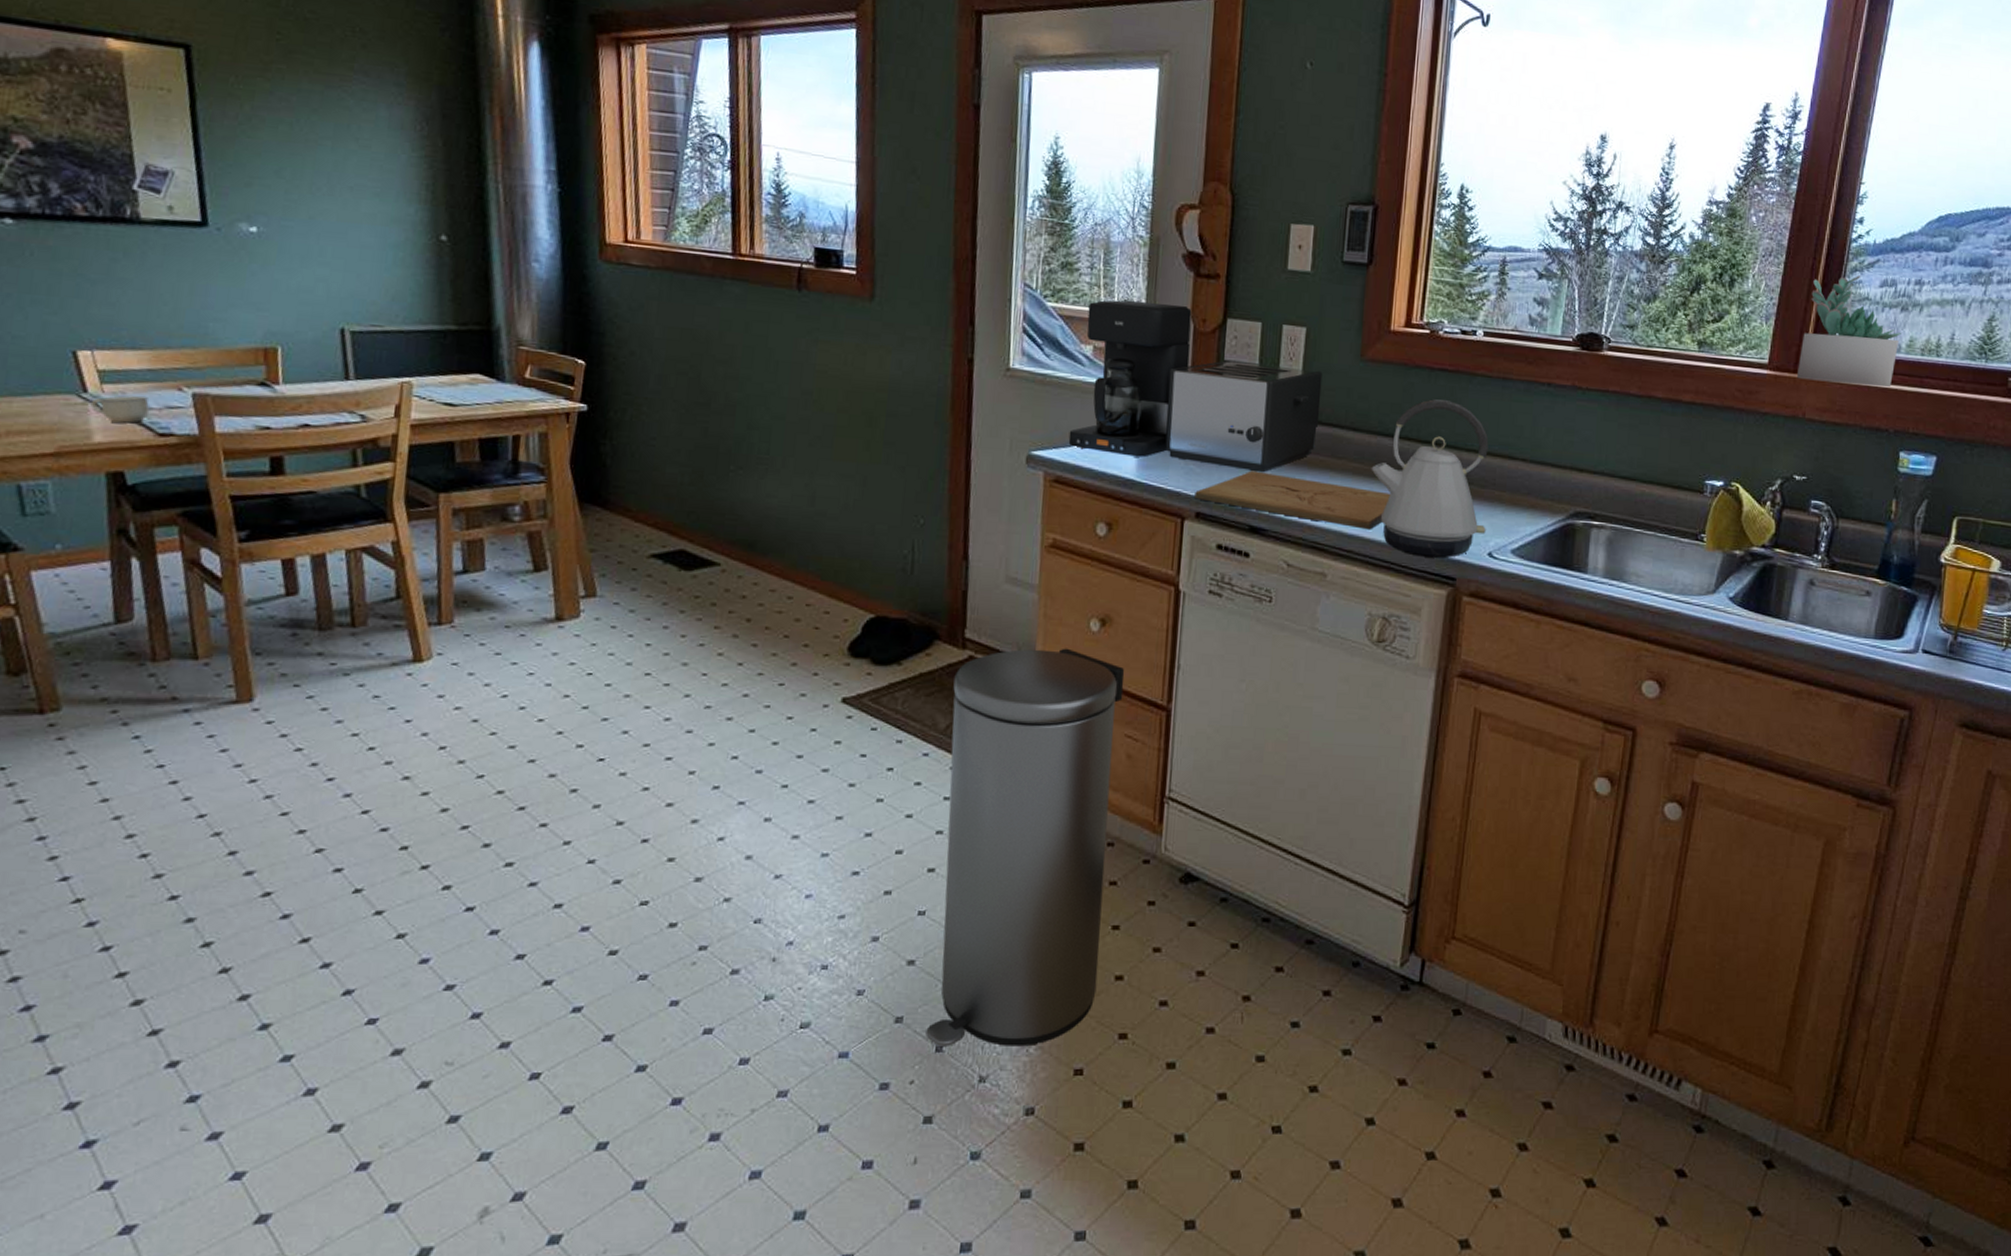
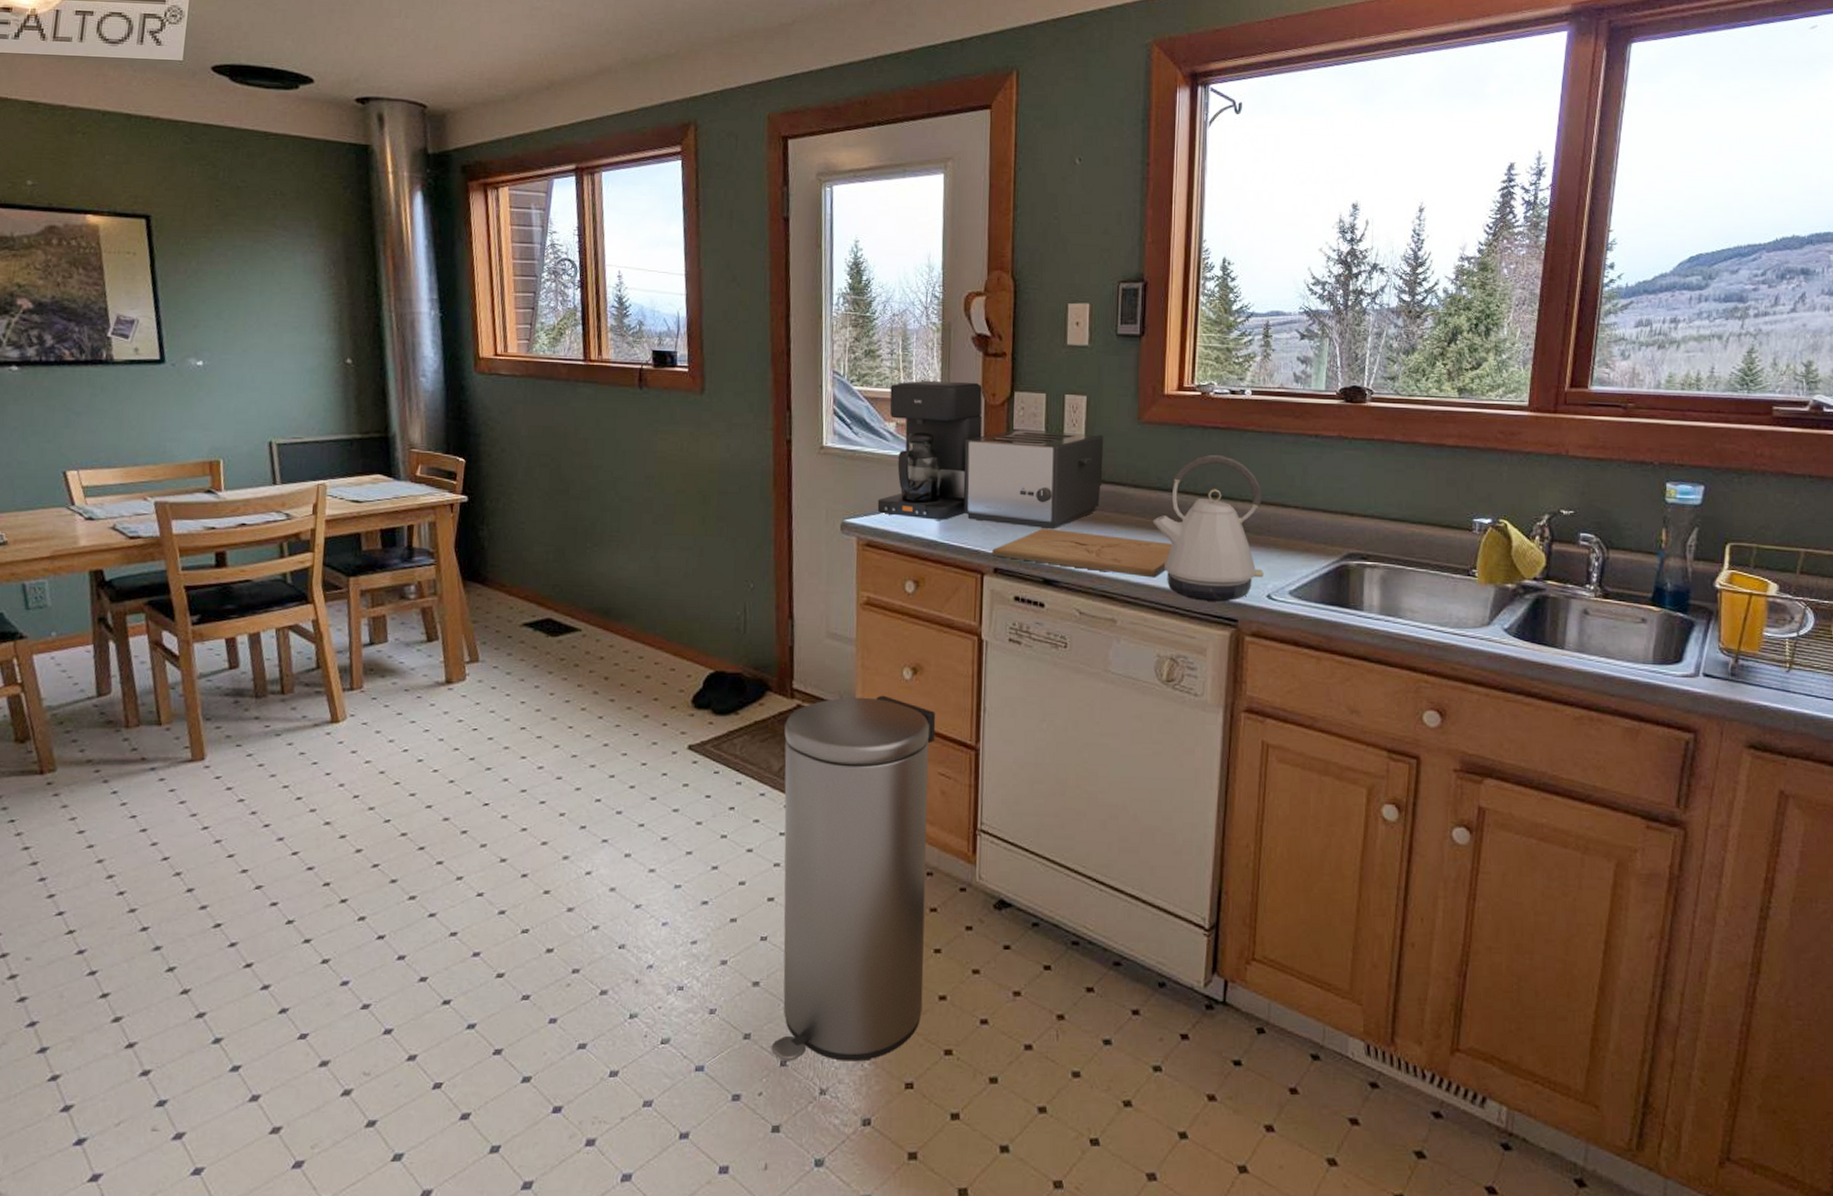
cup: present [90,395,150,423] -> none [77,506,122,529]
succulent plant: present [1797,275,1903,388] -> none [1558,318,1661,422]

